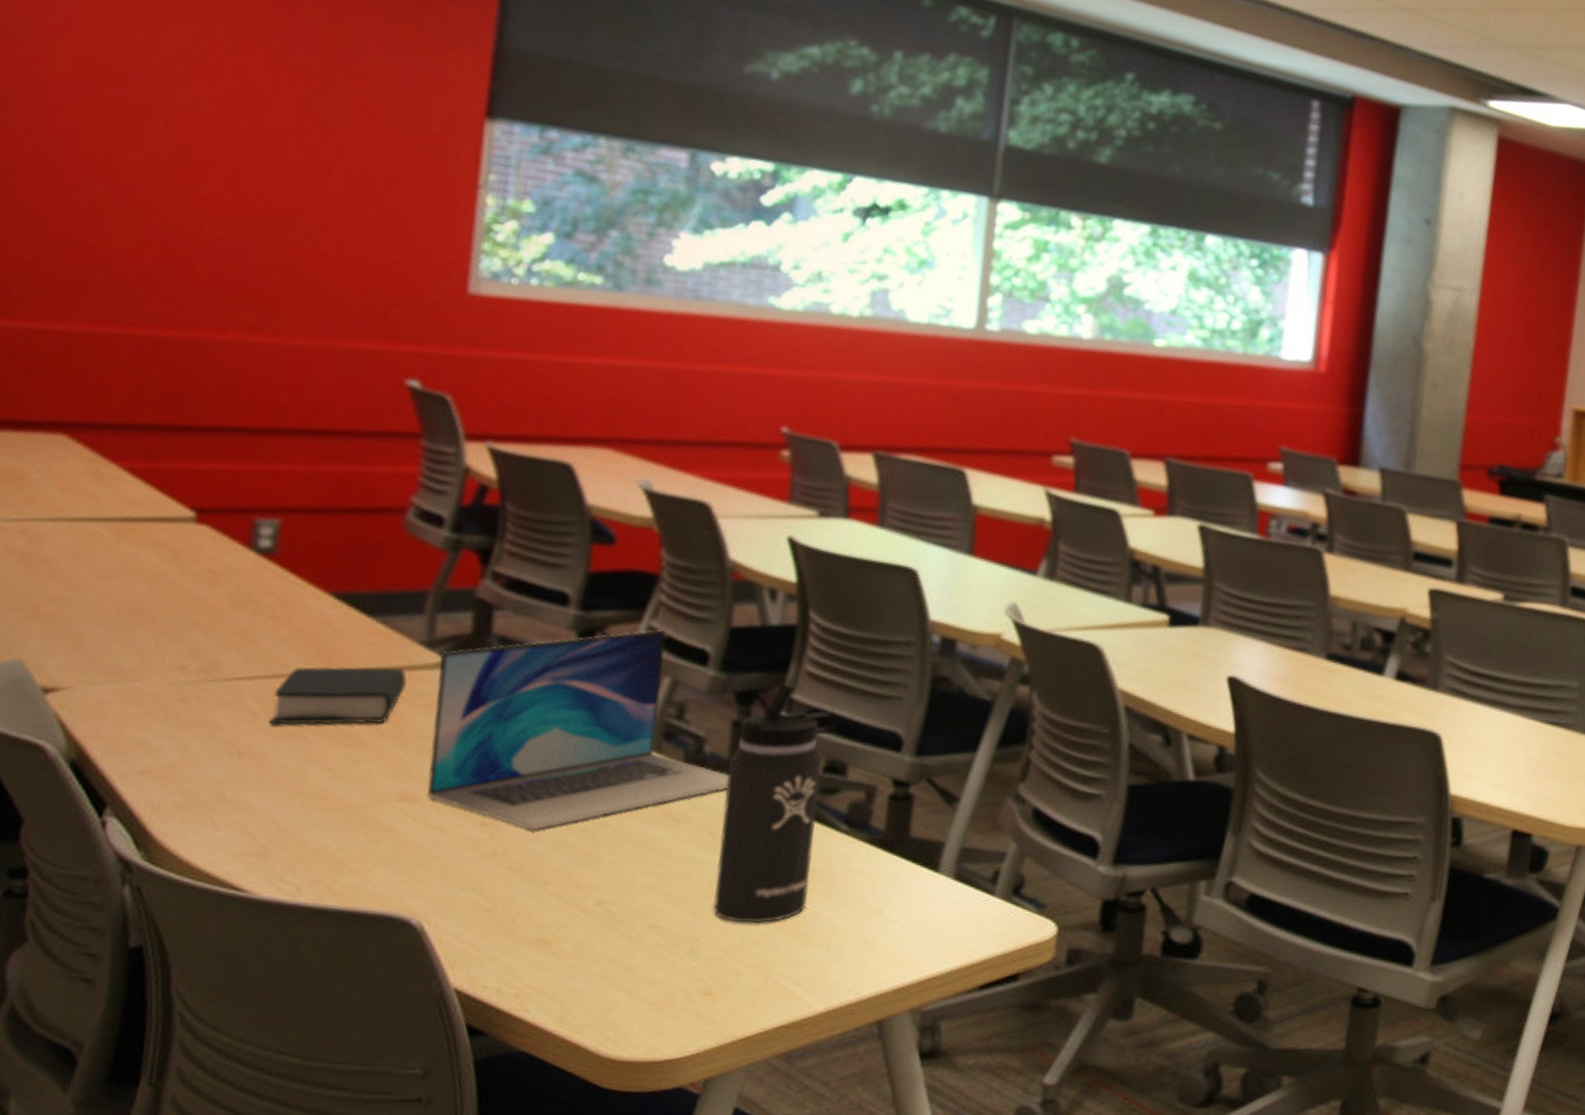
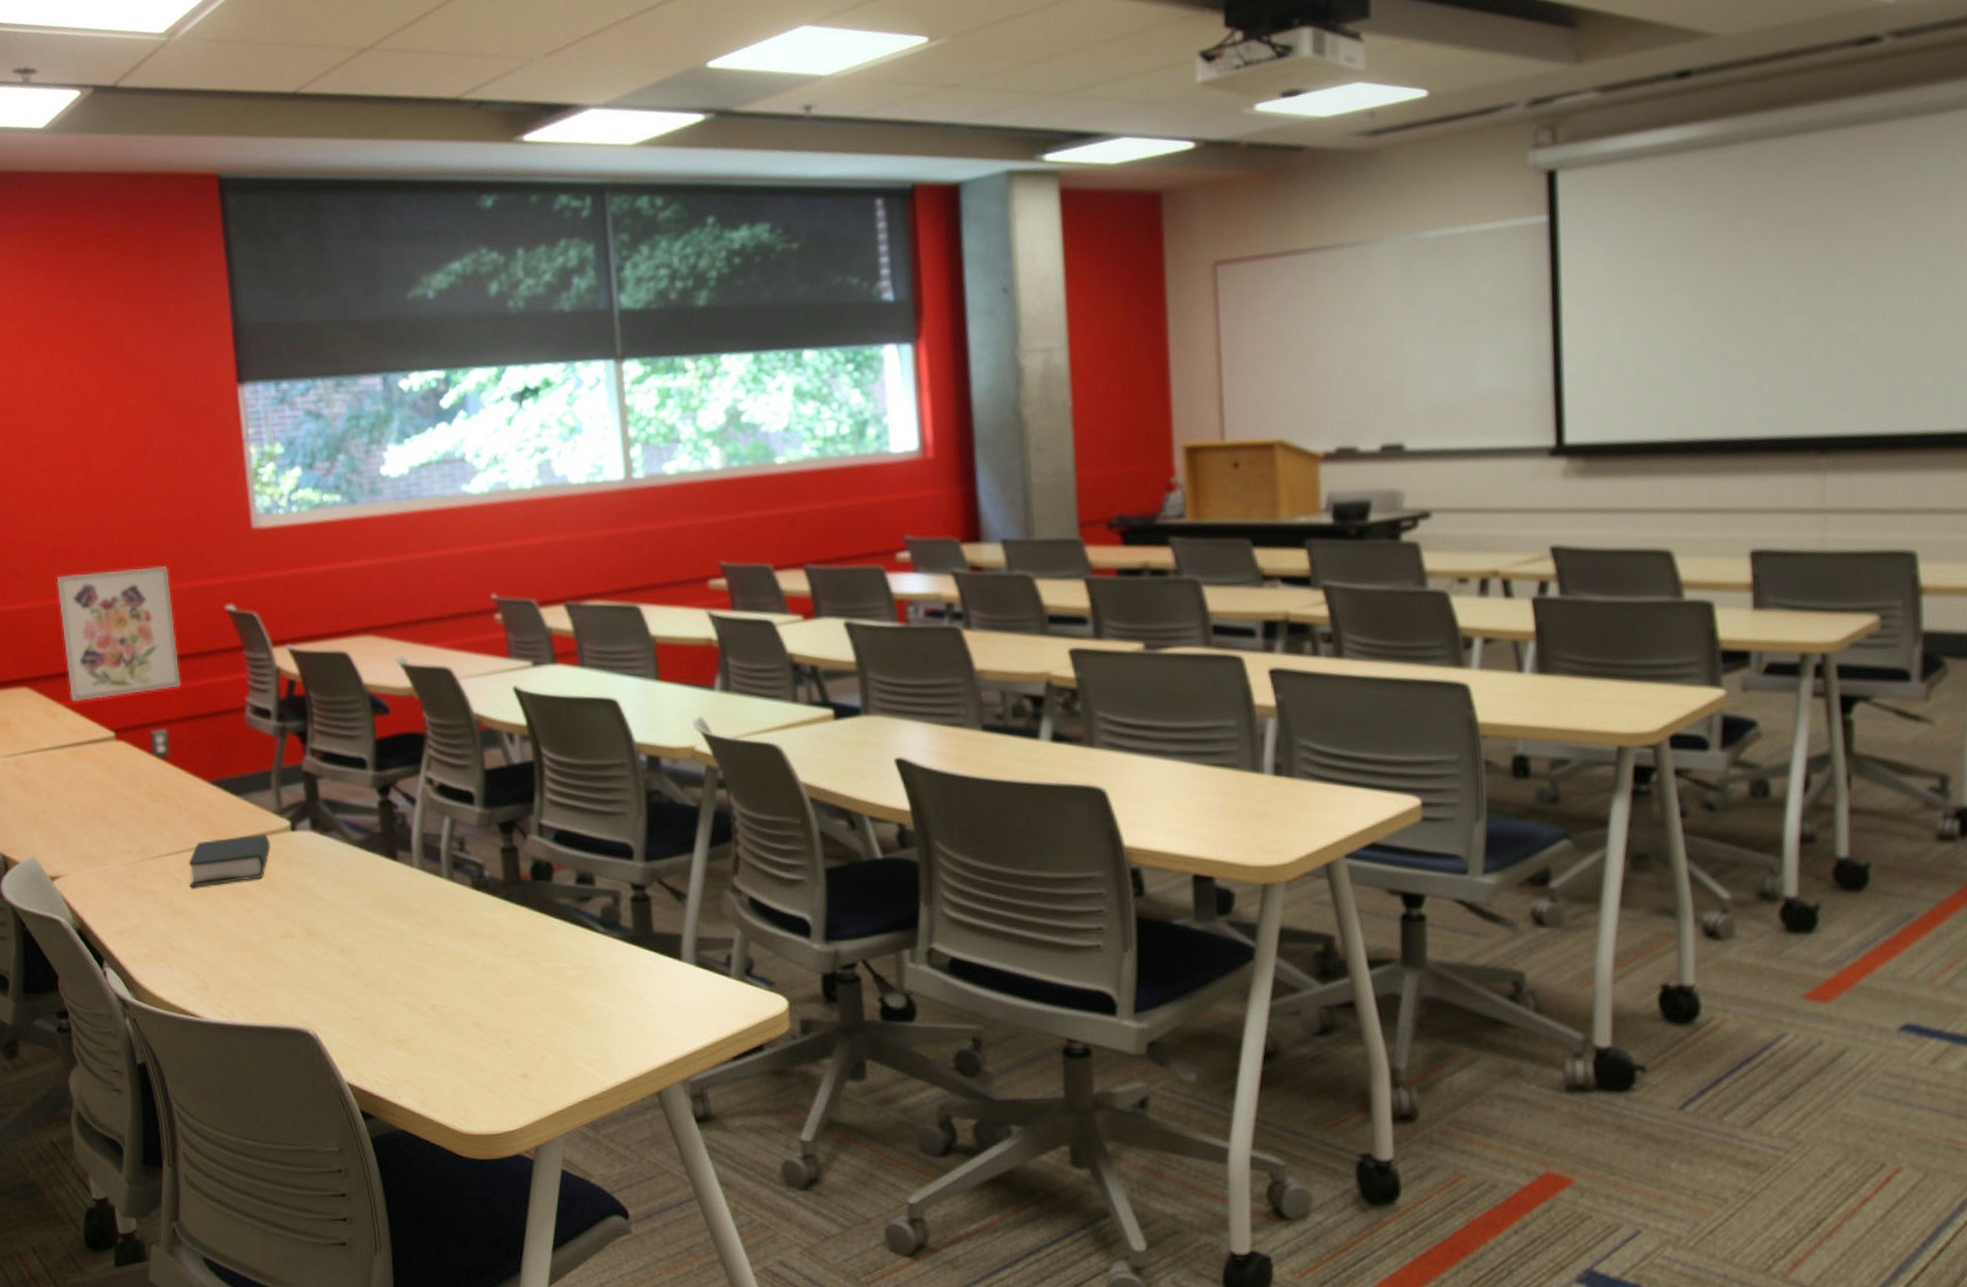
wall art: none [134,301,329,470] -> present [56,566,181,702]
laptop: present [425,629,729,831] -> none [288,779,507,953]
thermos bottle: present [713,683,839,924] -> none [504,812,584,1016]

